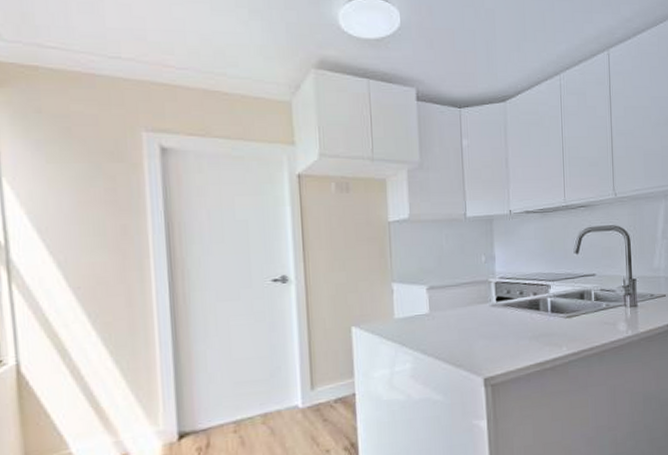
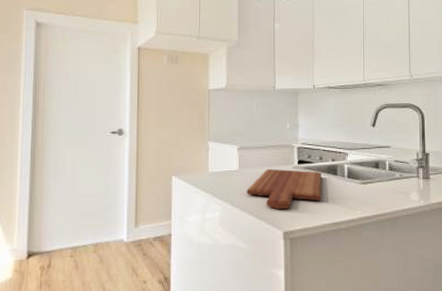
cutting board: none [440,308,524,355] -> present [246,169,321,210]

